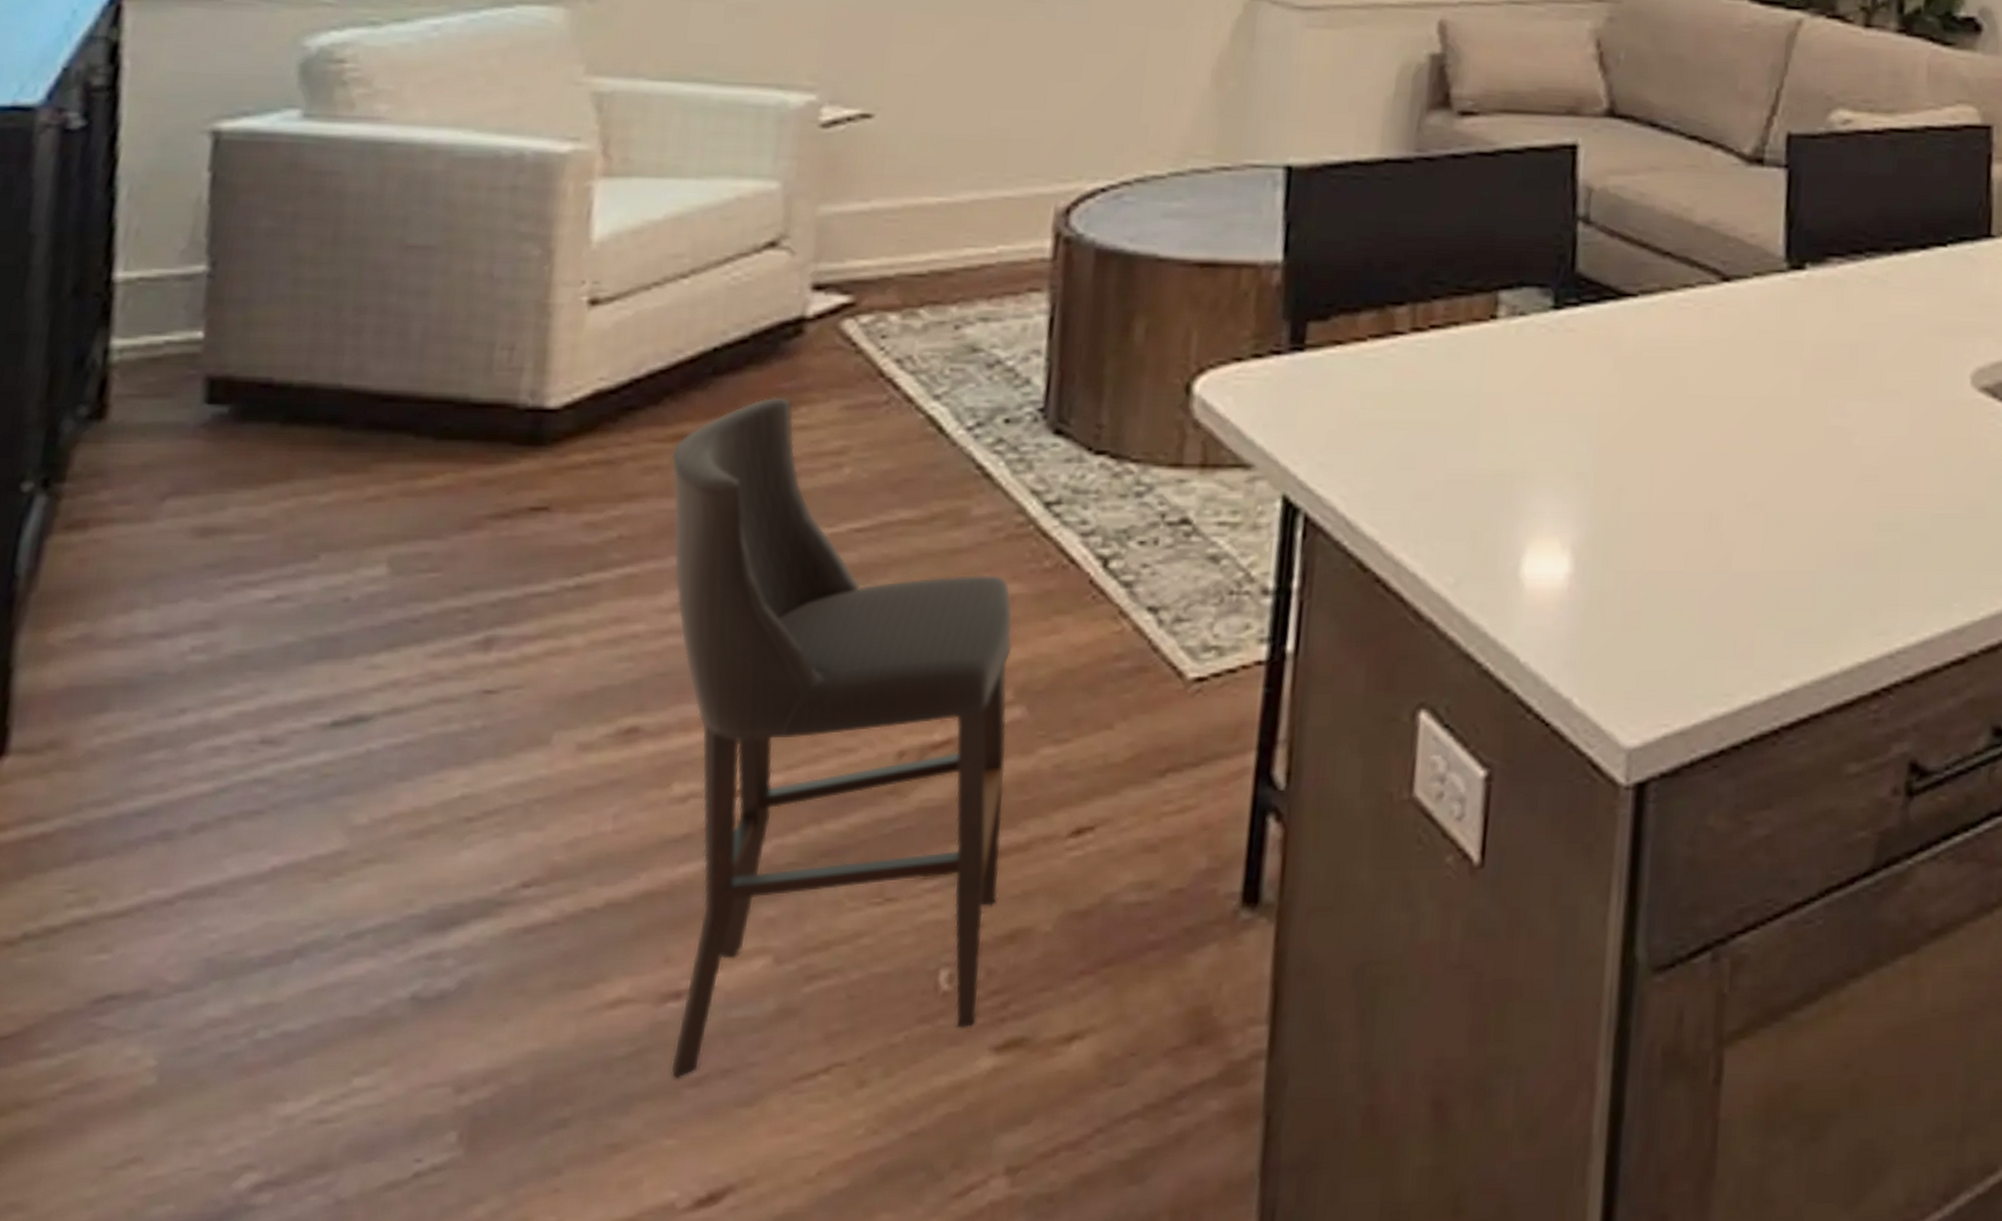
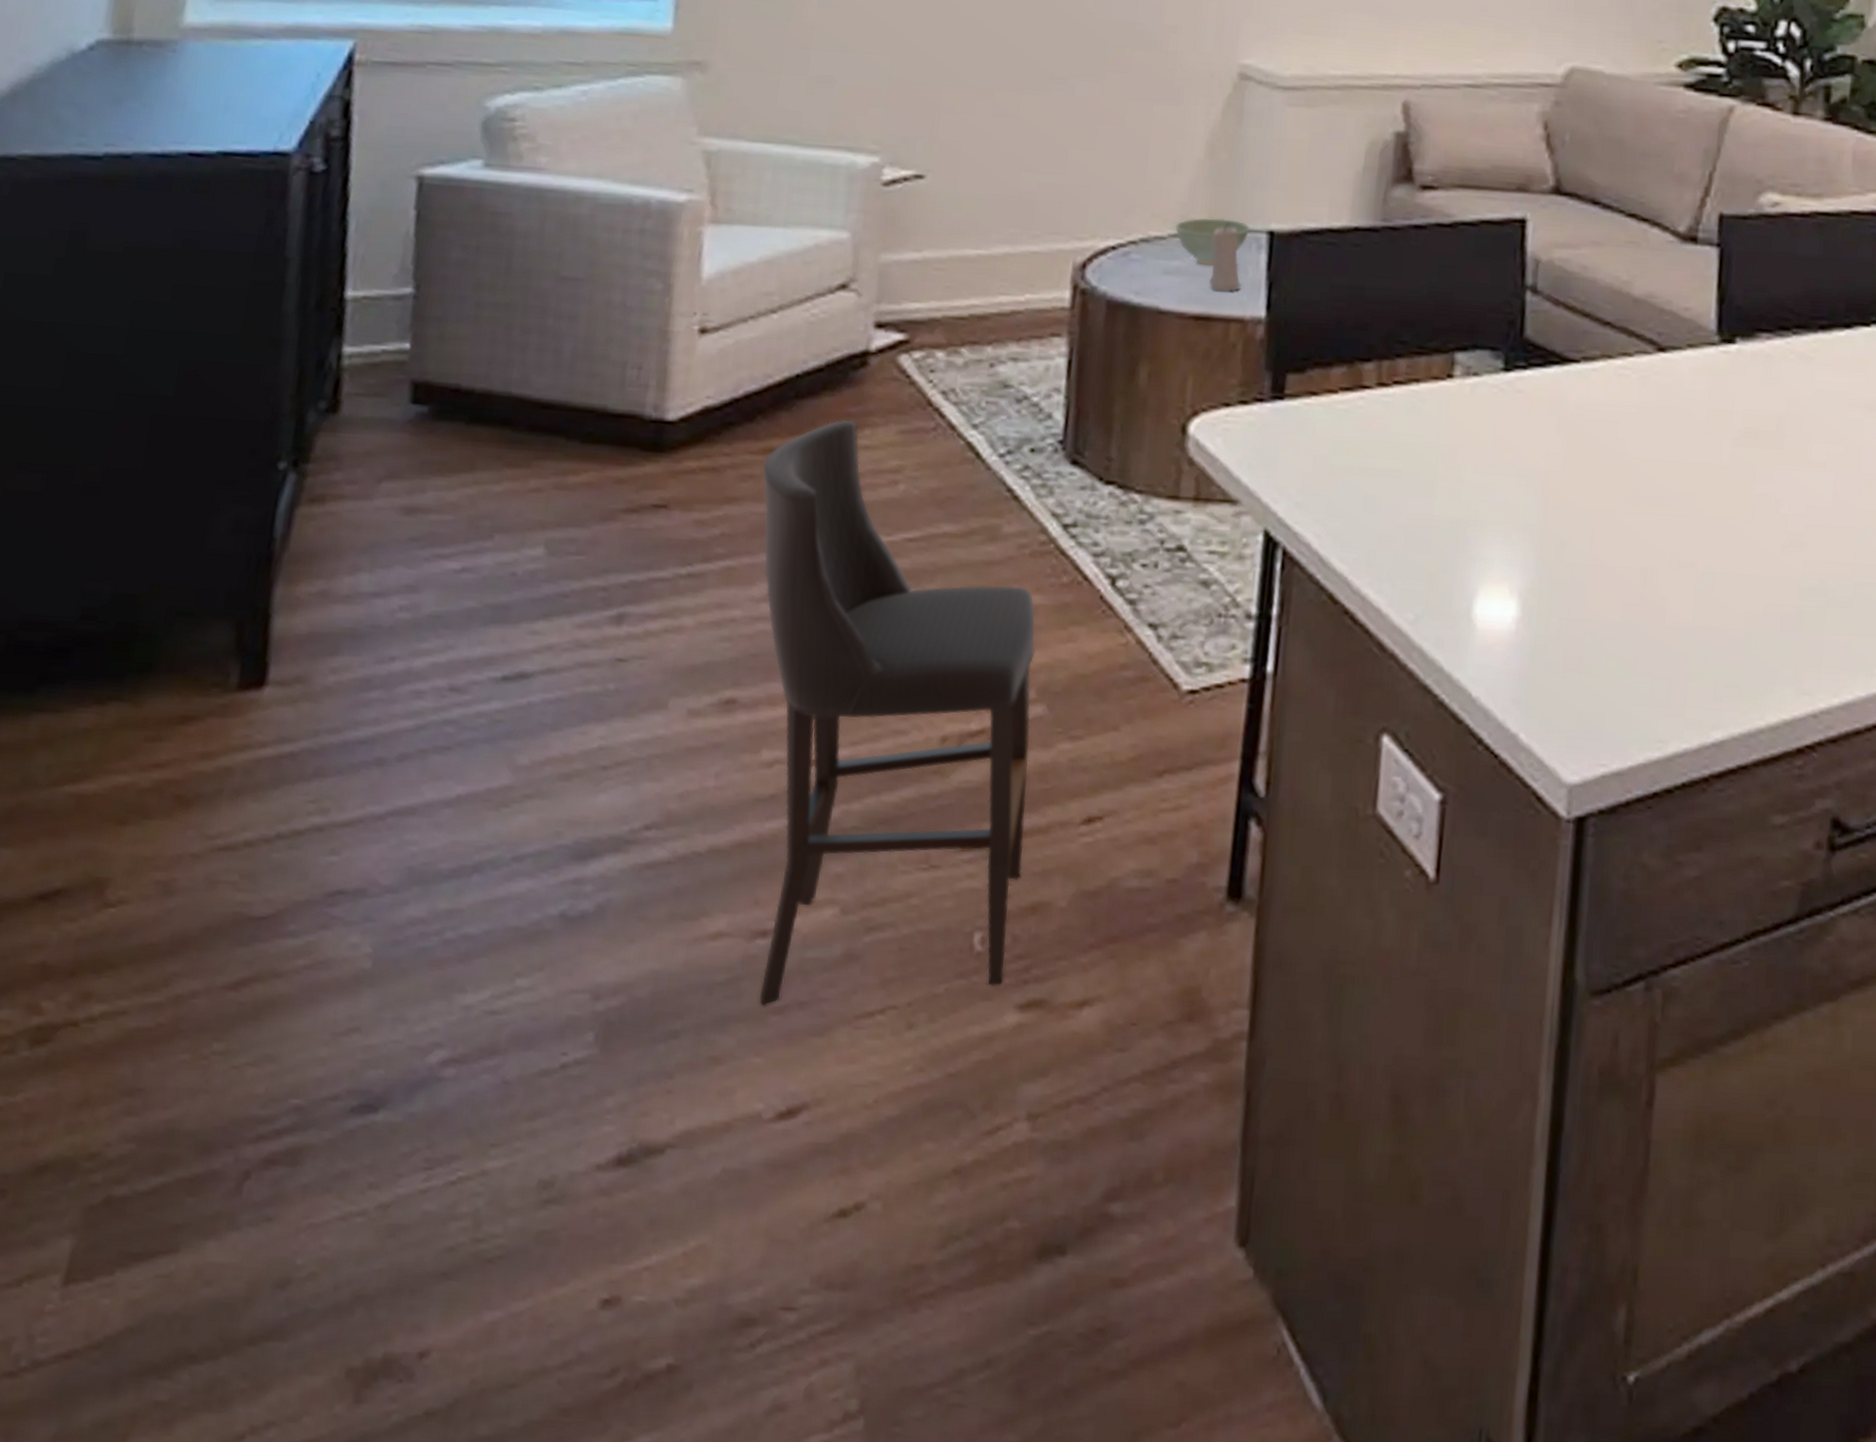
bowl: none [1174,153,1266,207] -> present [1174,217,1251,266]
candle: none [1216,158,1254,235] -> present [1208,223,1241,292]

